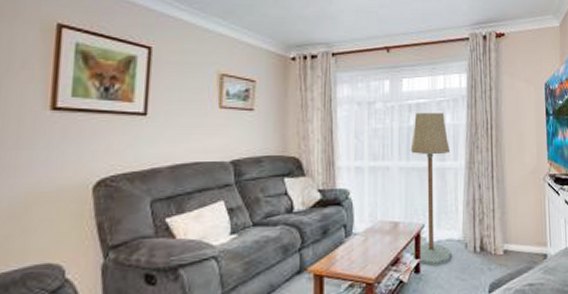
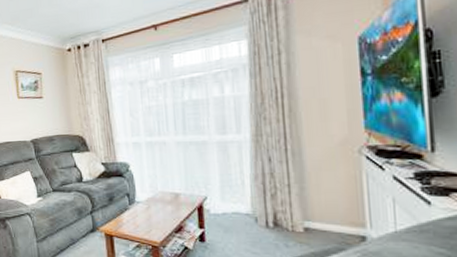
floor lamp: present [410,112,451,266] -> none [186,84,239,236]

